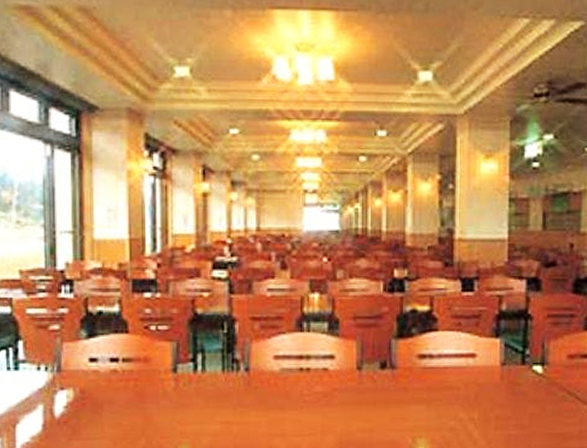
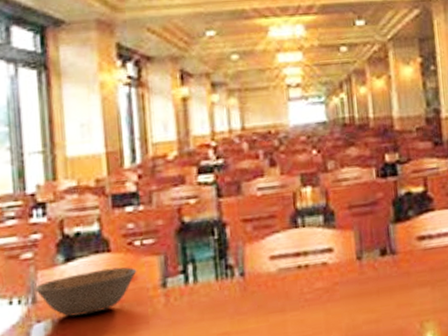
bowl: none [59,348,151,388] -> present [34,267,137,317]

